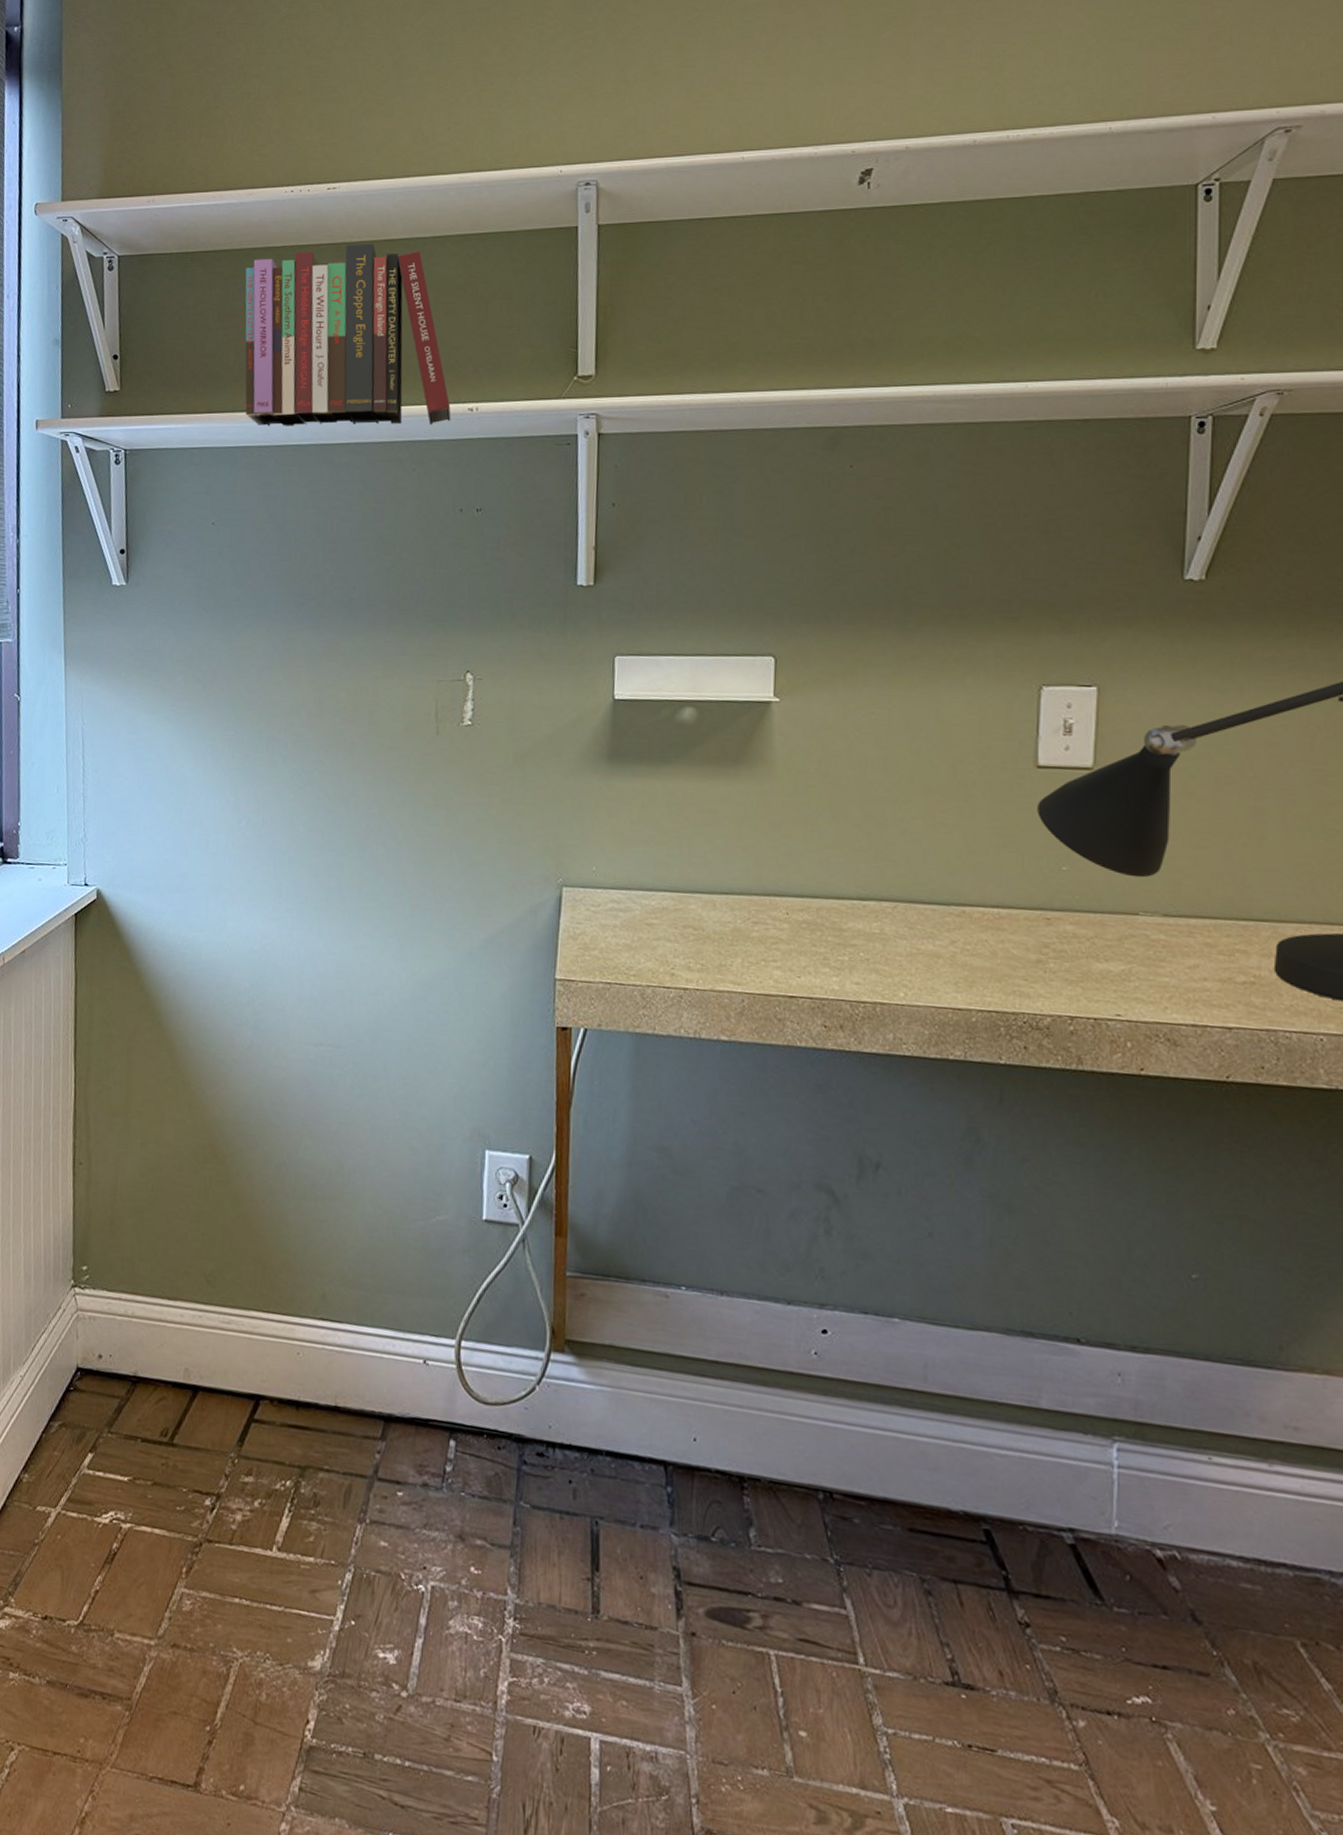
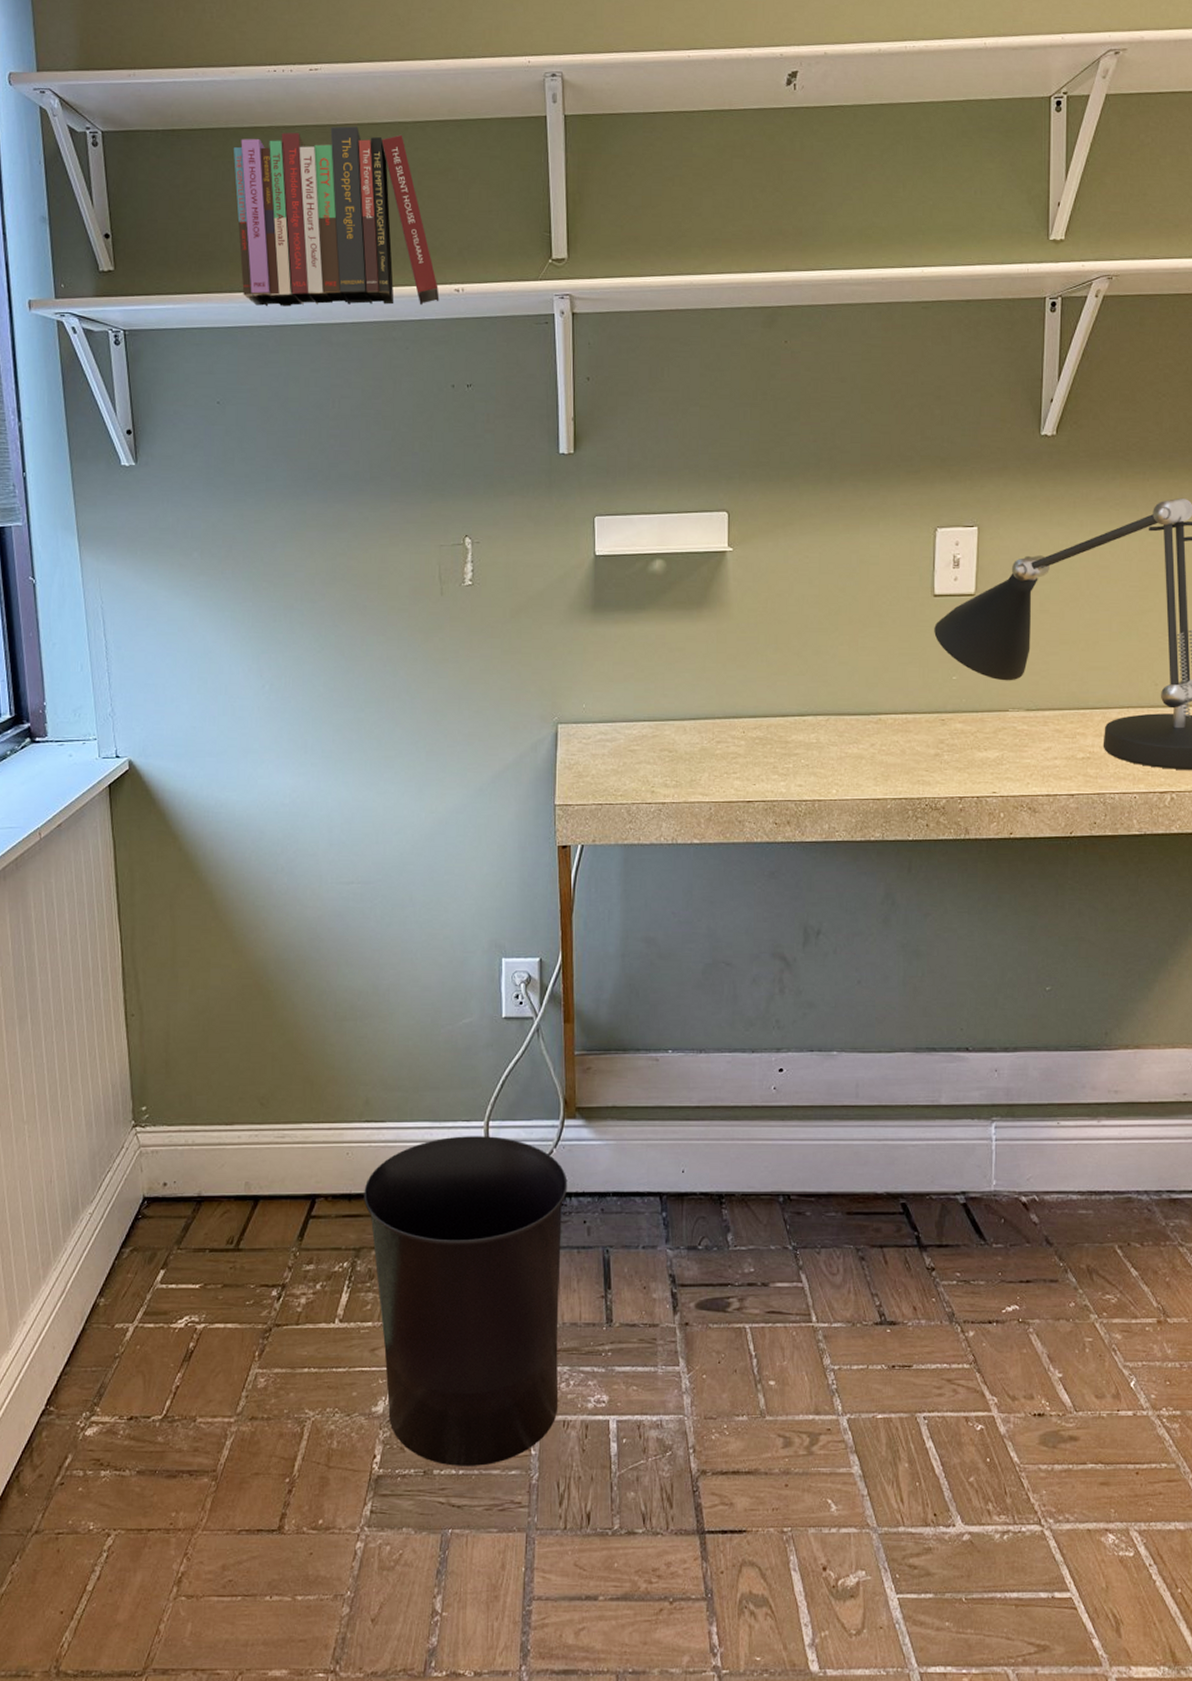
waste bin: none [313,1352,552,1762] -> present [364,1136,568,1466]

